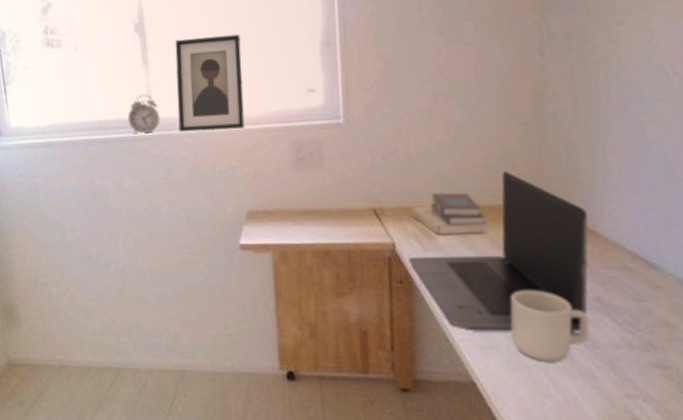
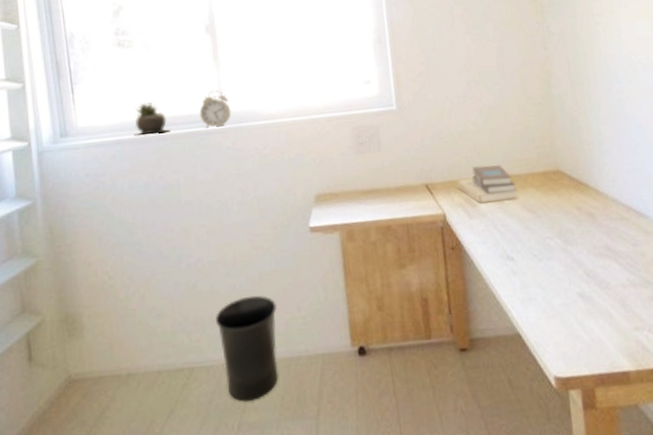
succulent plant: none [63,104,99,140] -> present [134,101,171,137]
waste bin: none [142,307,204,407] -> present [216,295,279,402]
picture frame: present [175,34,245,132] -> none [244,34,311,124]
laptop computer: present [407,170,588,332] -> none [457,144,600,286]
mug: present [510,290,590,361] -> none [541,244,603,307]

